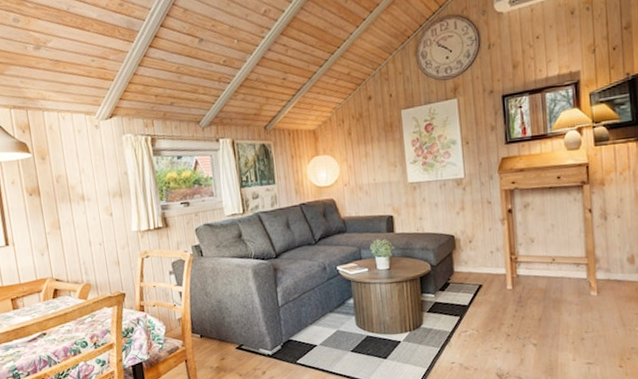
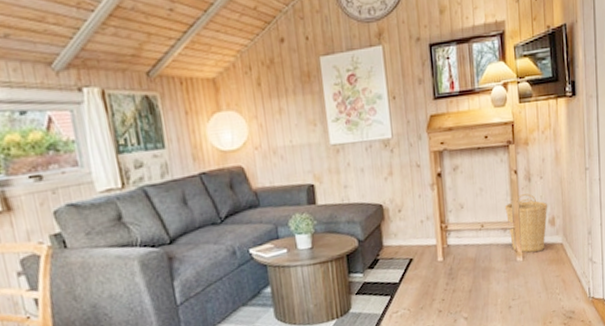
basket: none [578,231,627,289] -> present [504,193,548,253]

